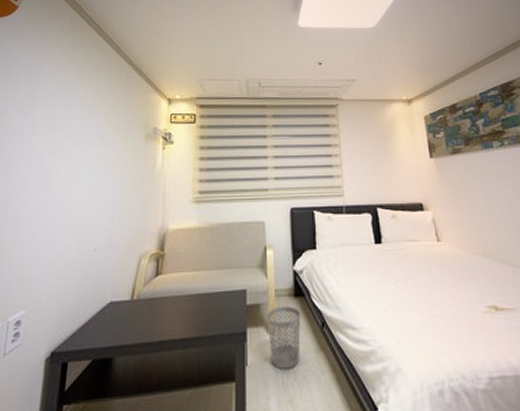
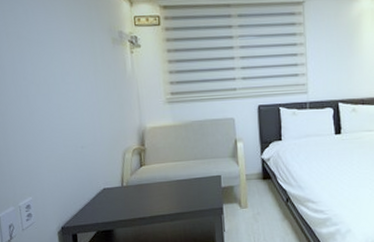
wastebasket: present [268,306,301,369] -> none [240,187,269,233]

